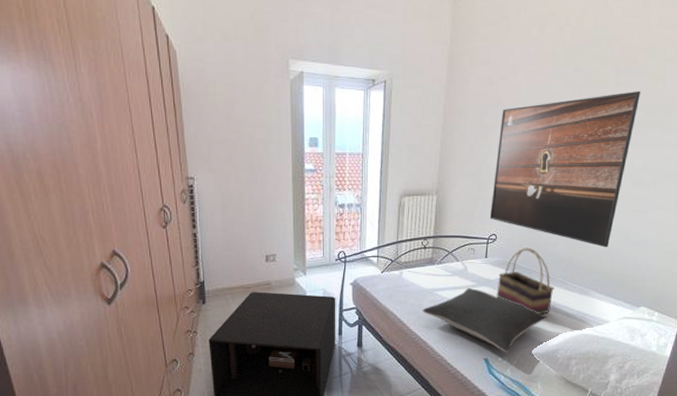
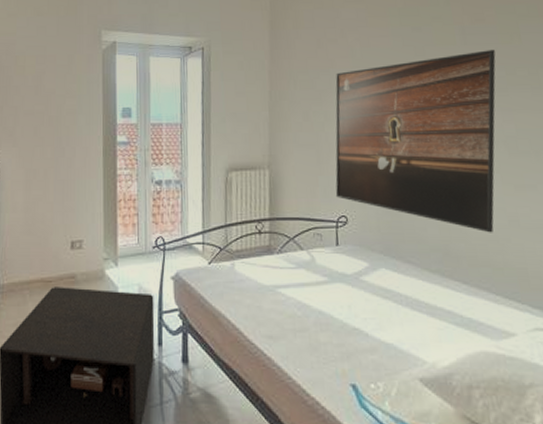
pillow: present [422,287,548,353] -> none [262,284,430,377]
woven basket: present [497,247,554,314] -> none [355,232,432,322]

